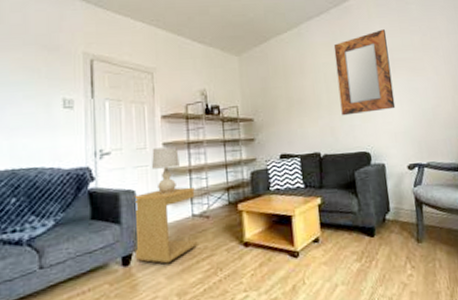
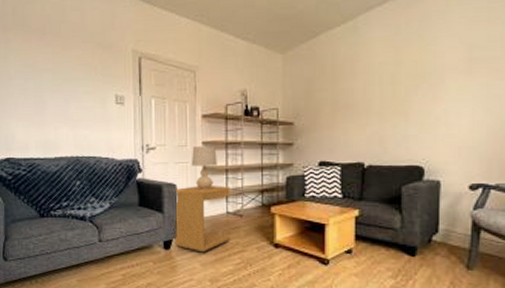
home mirror: present [333,29,396,116] -> none [395,20,468,124]

